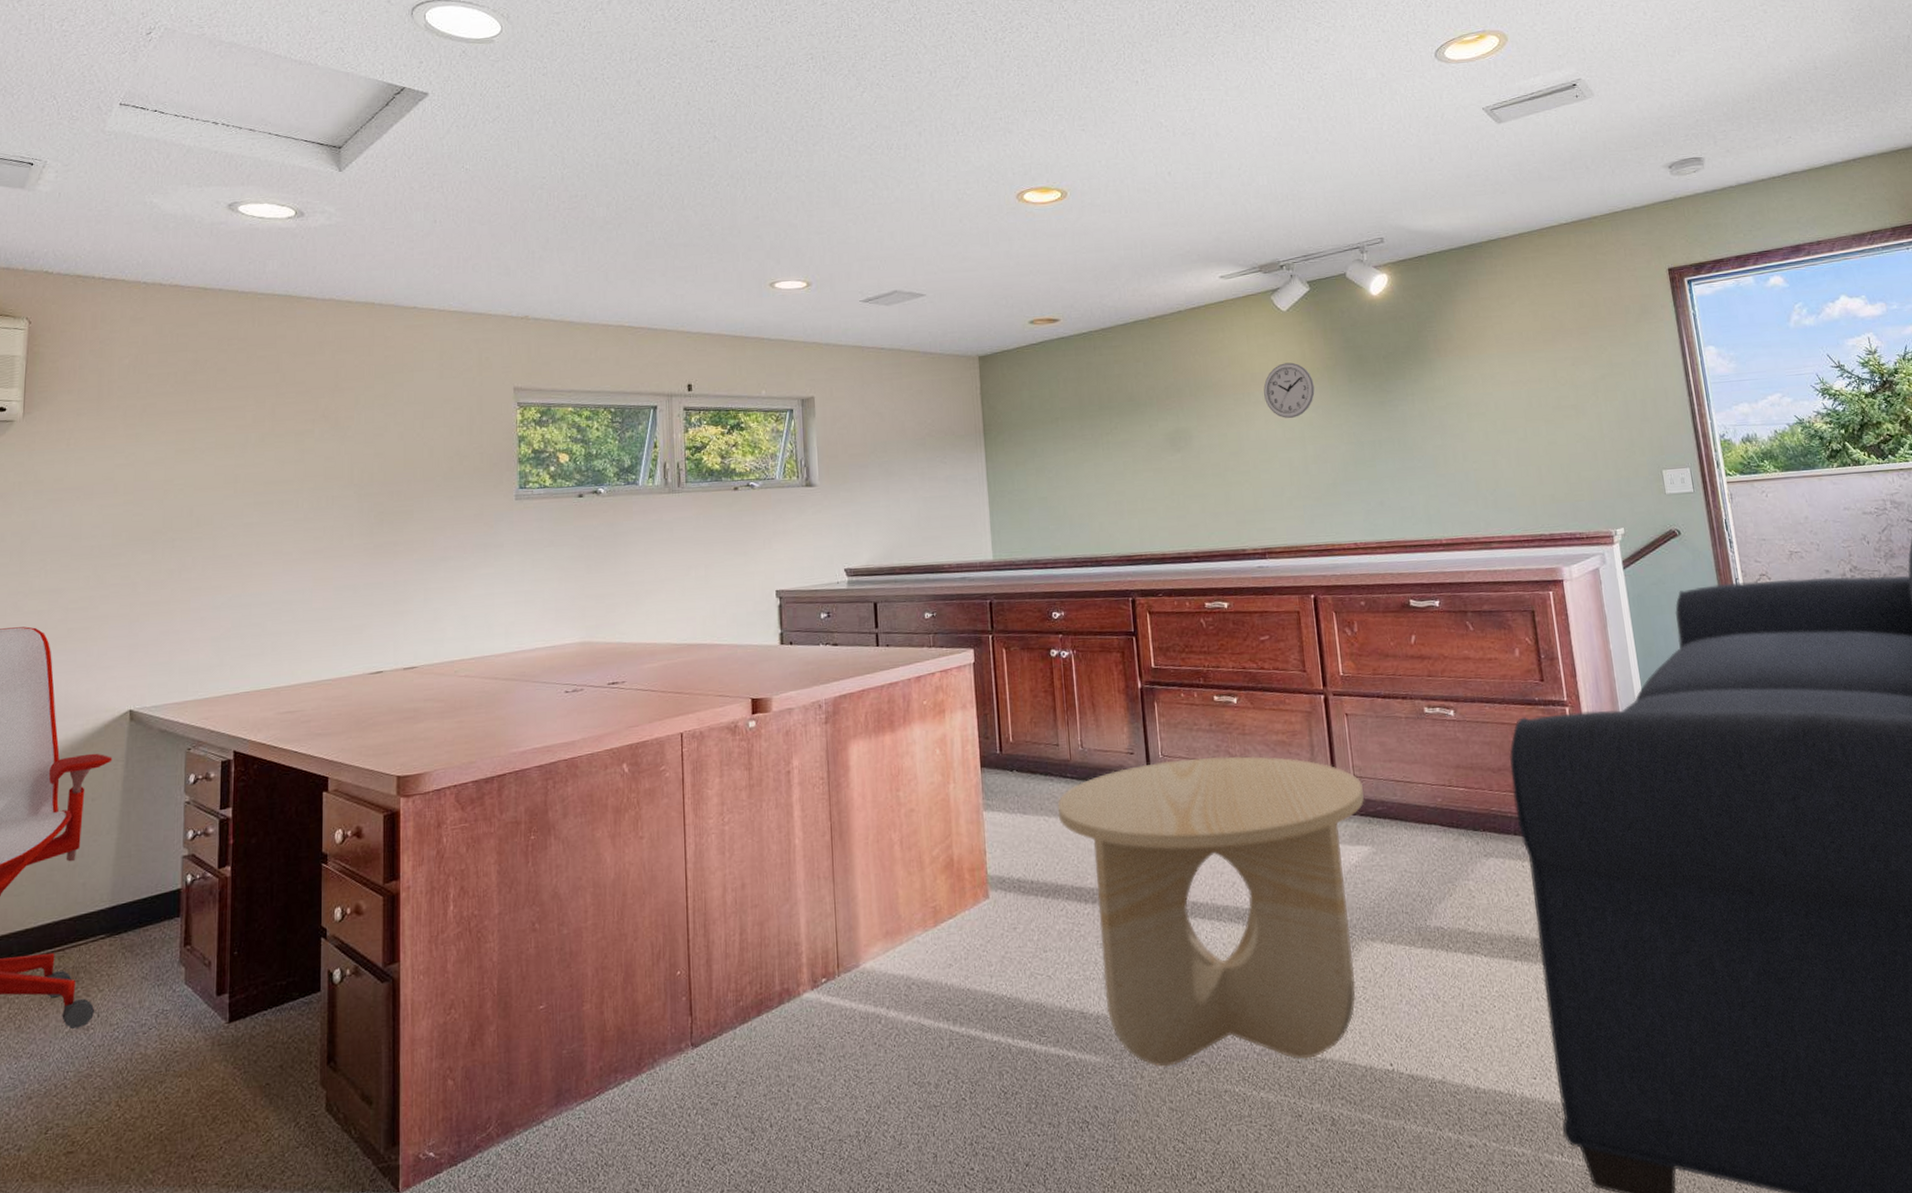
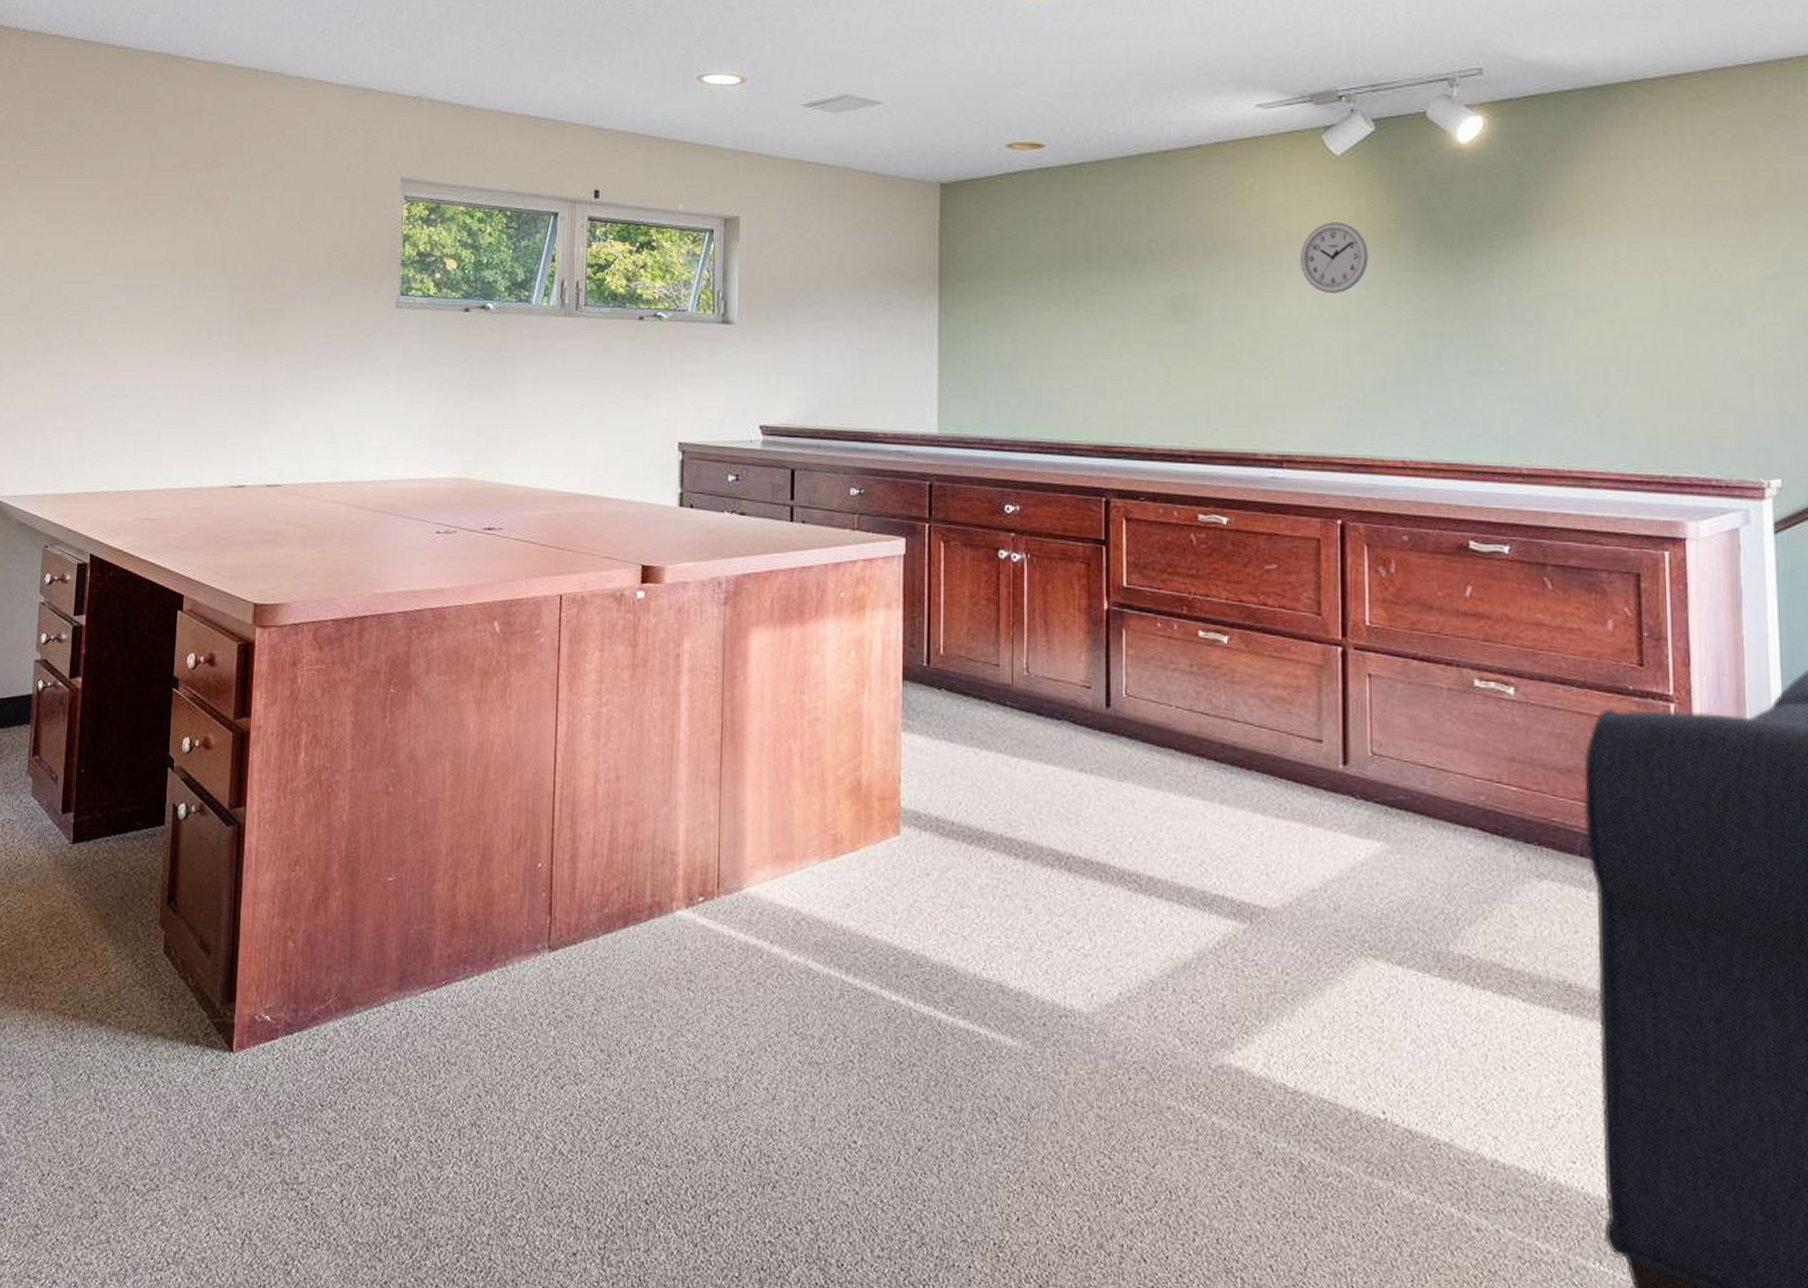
side table: present [1057,755,1364,1067] -> none [991,702,1382,1088]

